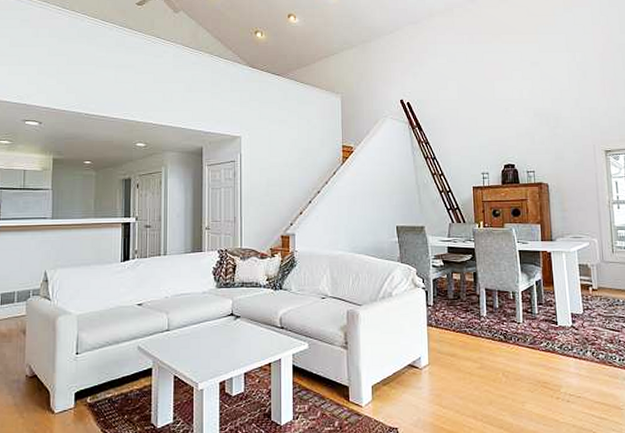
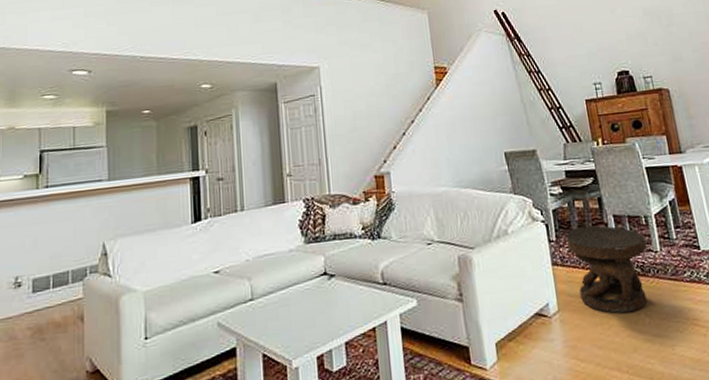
side table: none [443,296,511,372] -> present [566,225,647,314]

